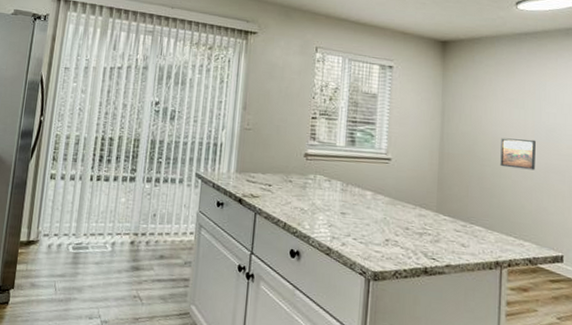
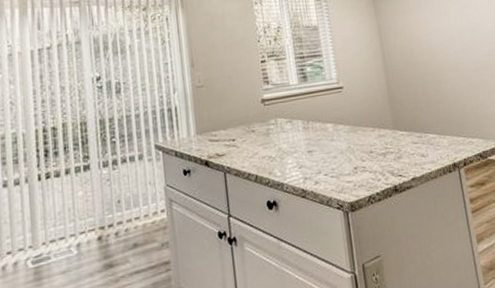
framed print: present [500,138,536,170] -> none [434,42,467,73]

